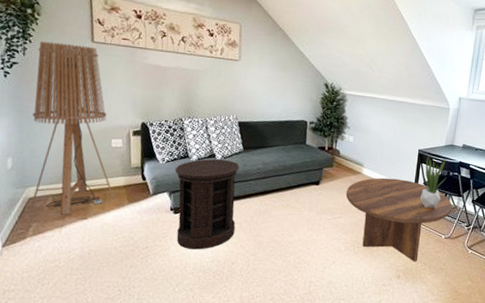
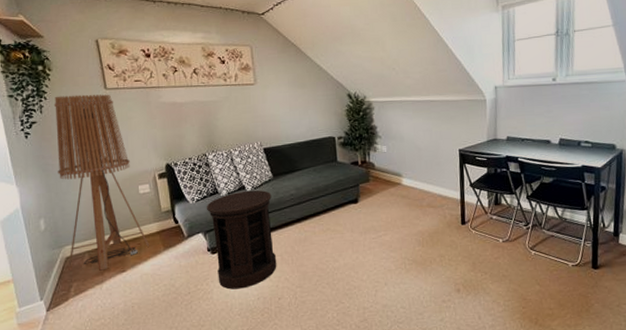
coffee table: present [346,177,452,262] -> none [387,184,506,273]
potted plant: present [420,156,446,208] -> none [466,155,494,211]

